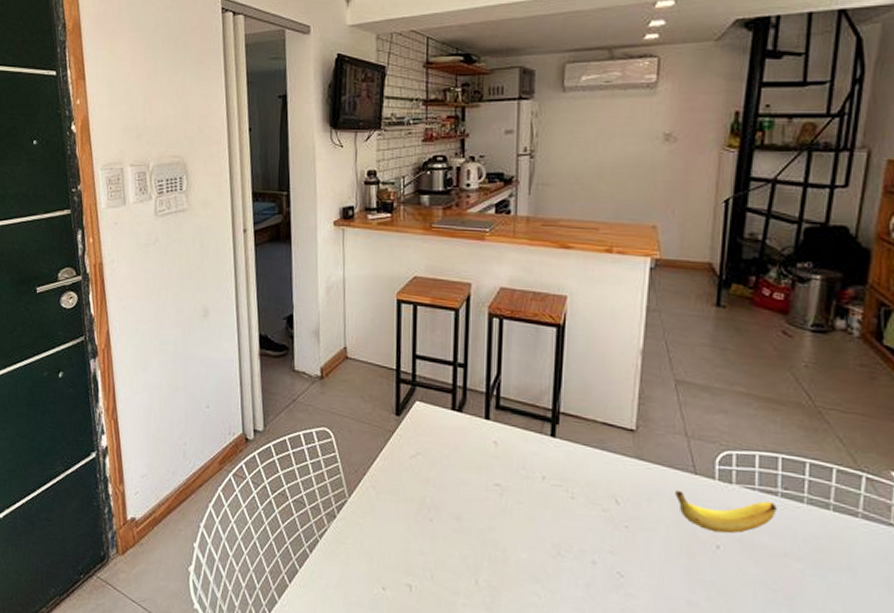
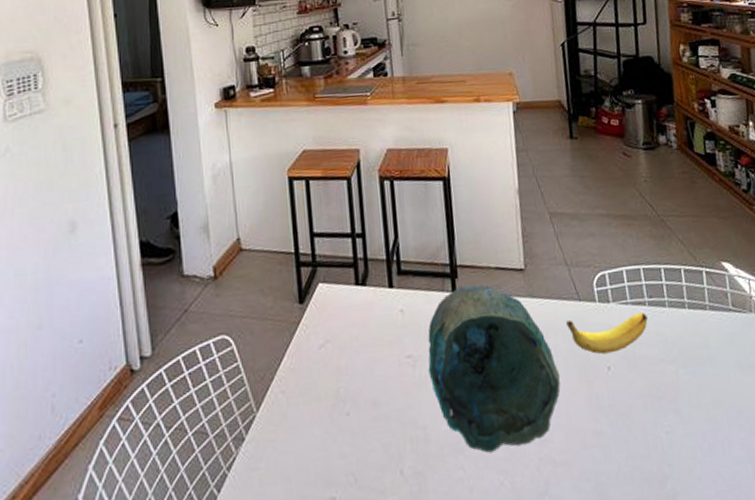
decorative bowl: none [515,432,659,594] -> present [428,284,561,453]

